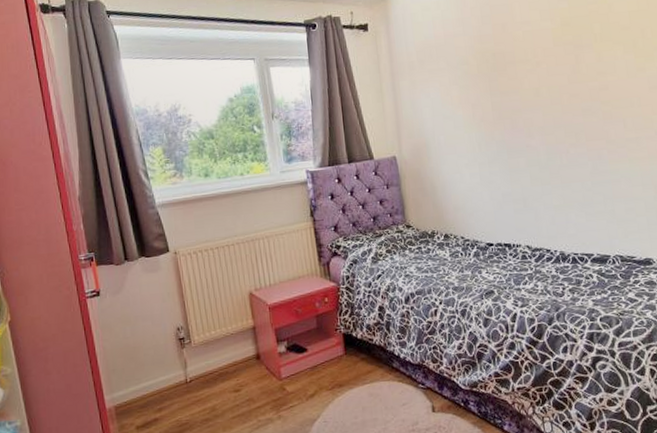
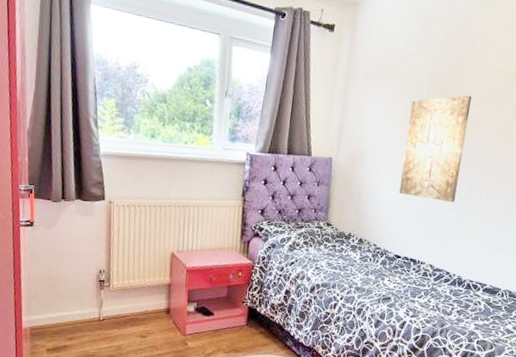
wall art: none [464,62,536,178] -> present [399,95,472,202]

